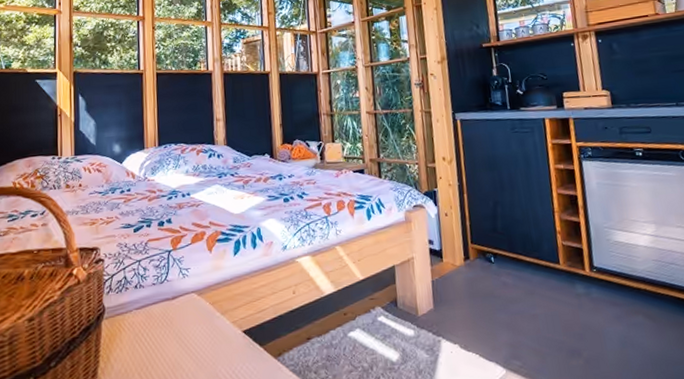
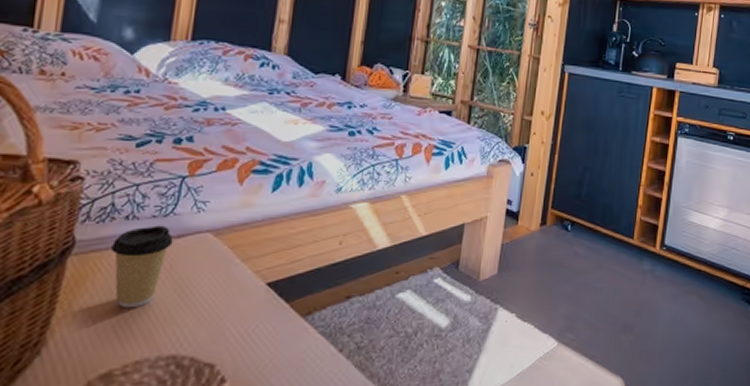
coffee cup: none [128,290,170,359] -> present [110,225,173,309]

